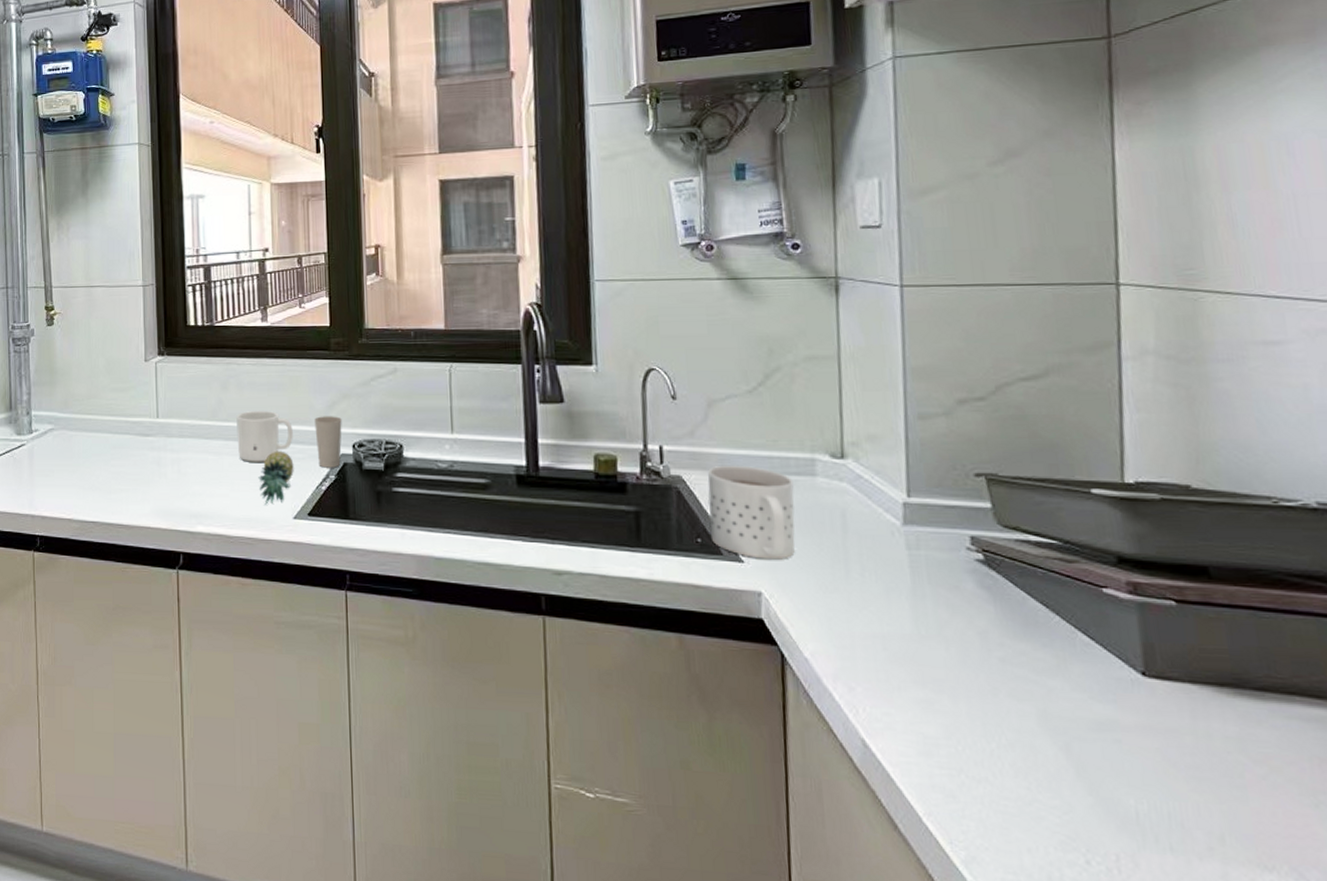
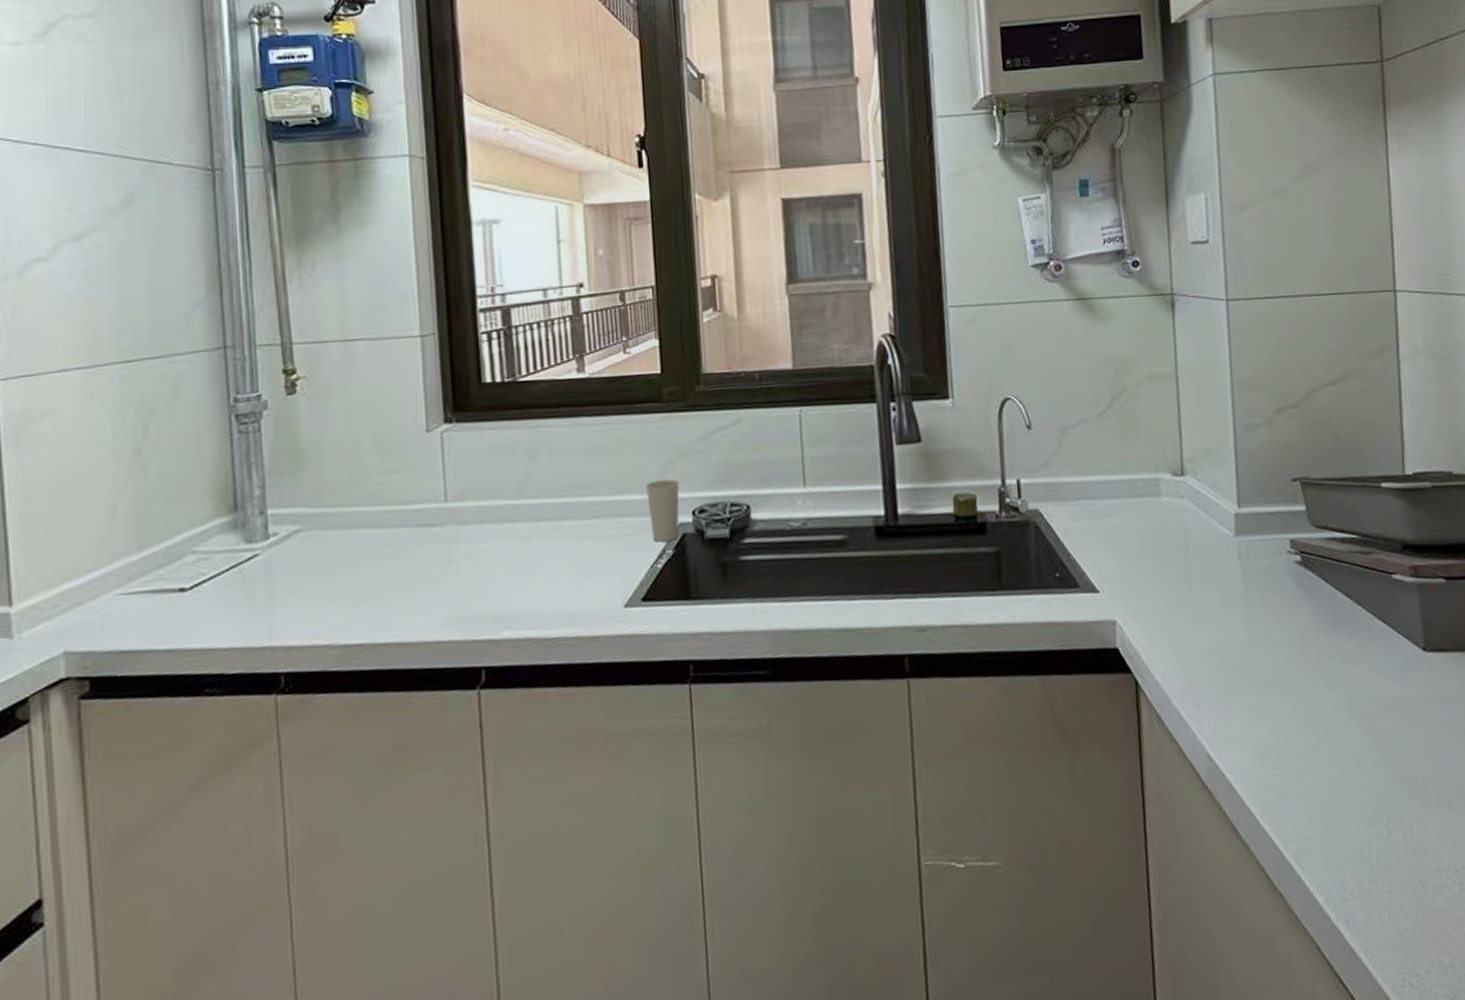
mug: present [236,410,293,462] -> none [549,480,621,546]
fruit: present [258,450,294,505] -> none [579,527,623,595]
mug: present [707,465,795,560] -> none [1063,492,1144,587]

